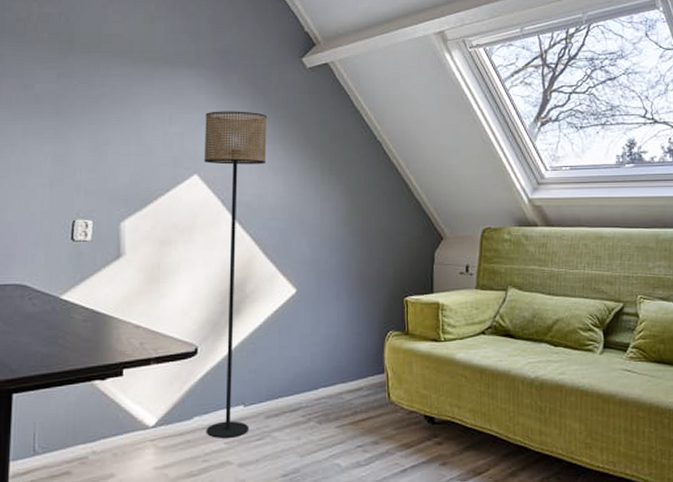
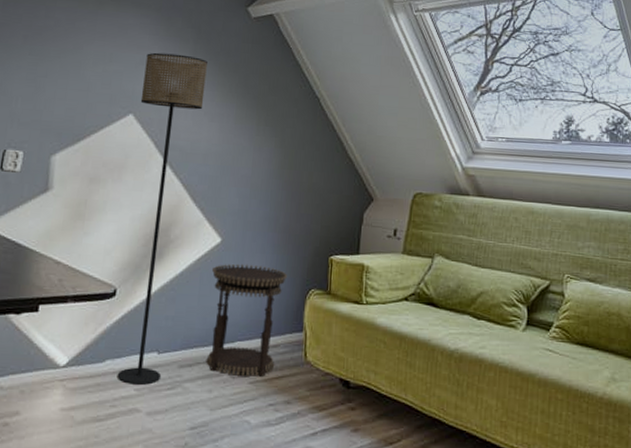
side table: none [290,312,364,421] -> present [206,263,287,377]

